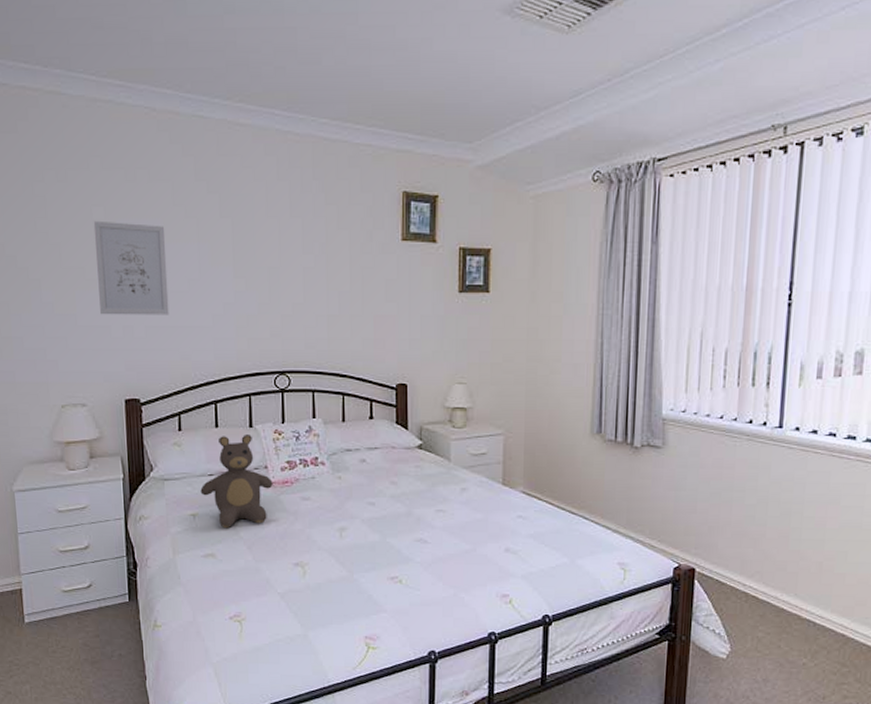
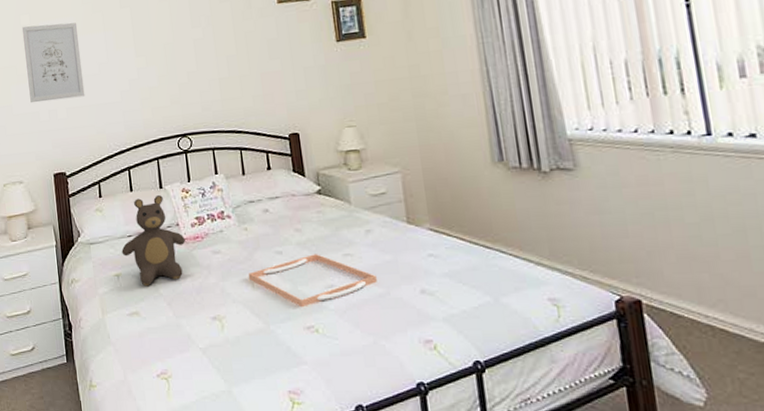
serving tray: none [336,508,465,559] -> present [248,254,377,308]

